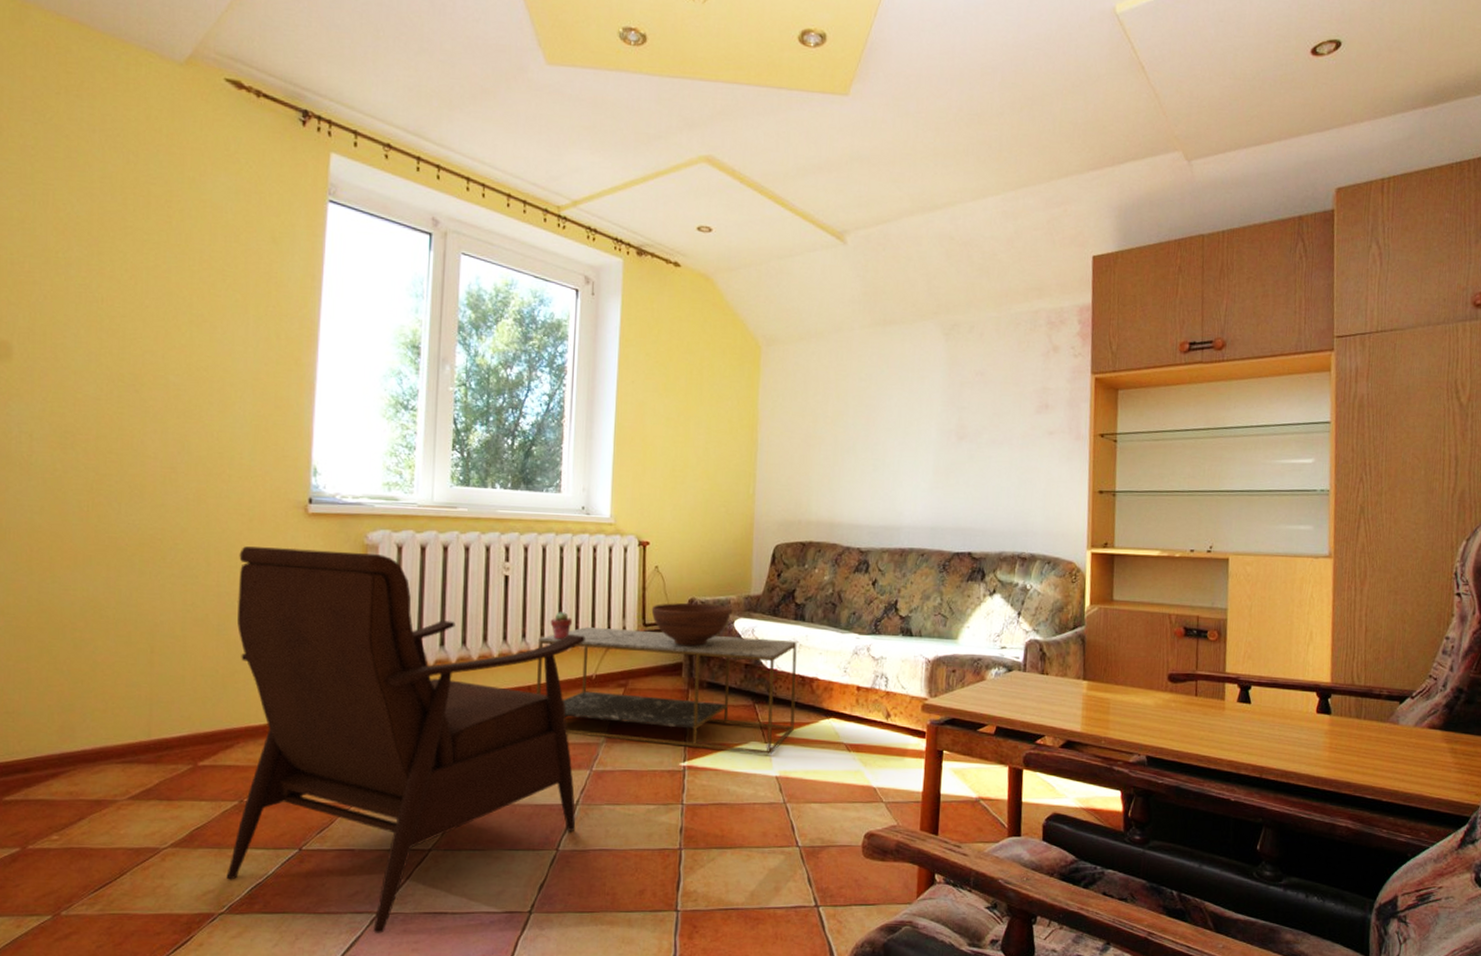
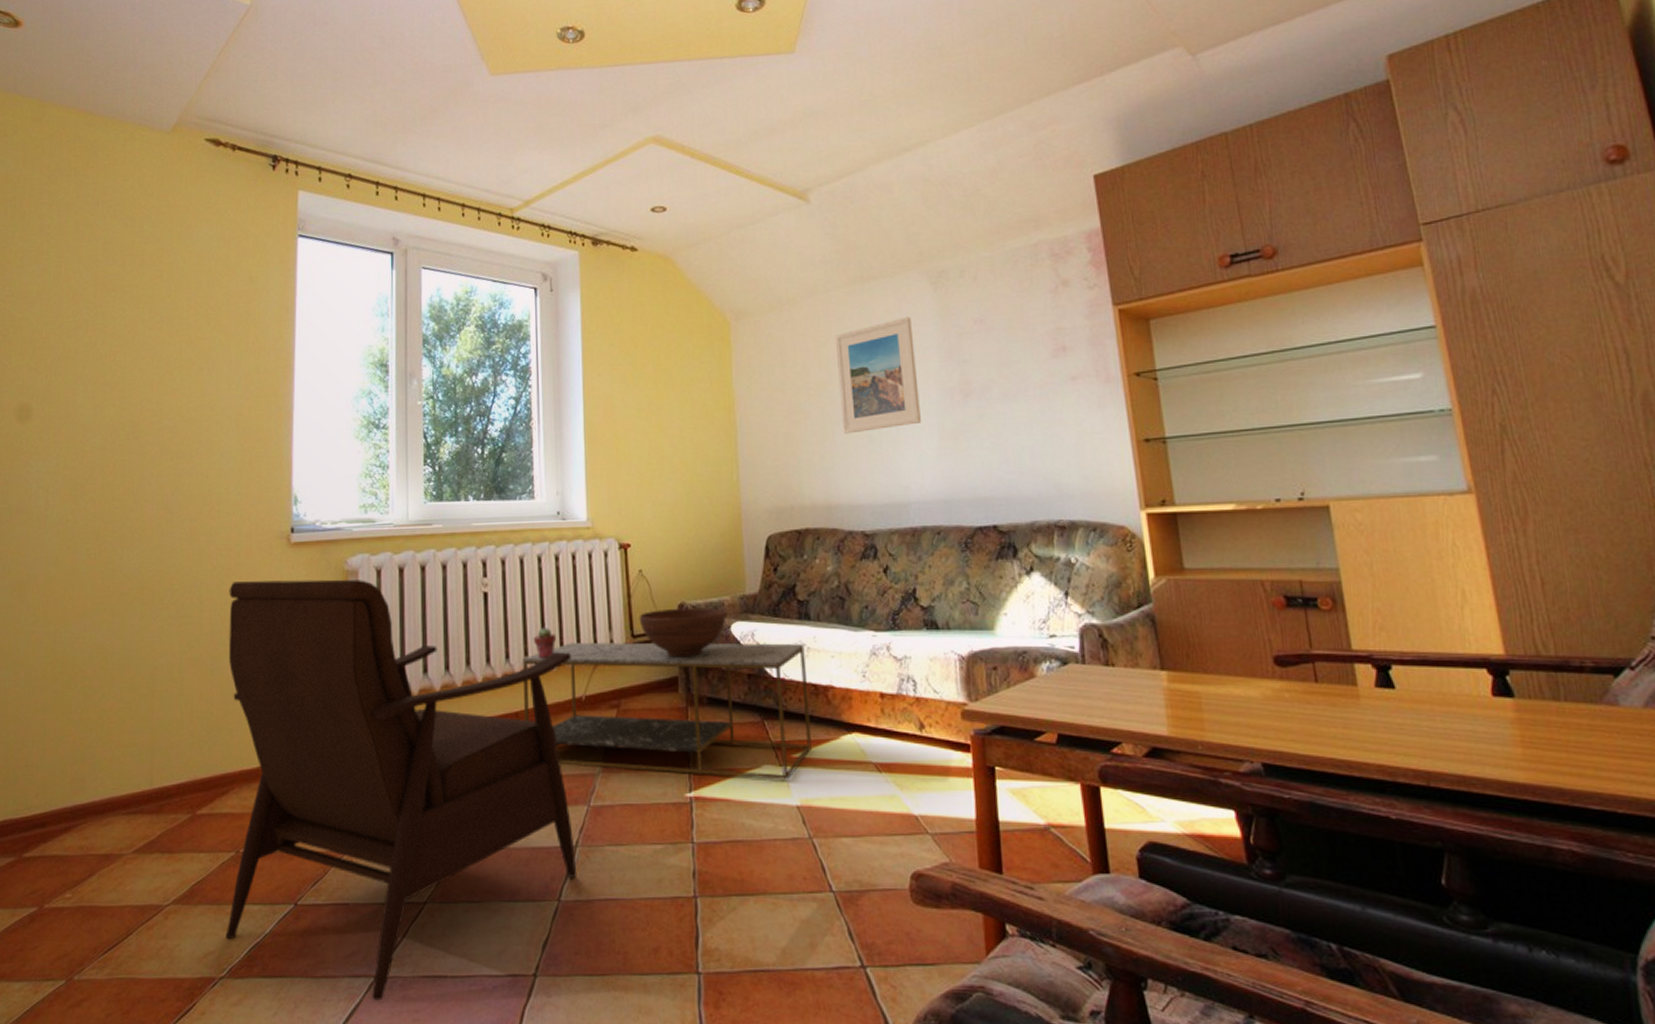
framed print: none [852,362,923,462] -> present [835,317,921,434]

